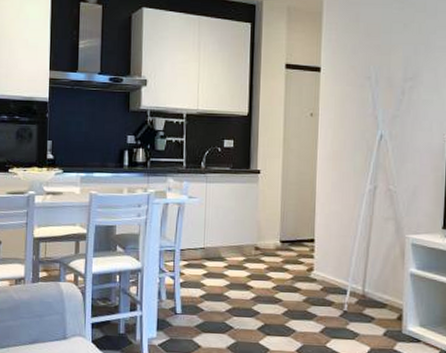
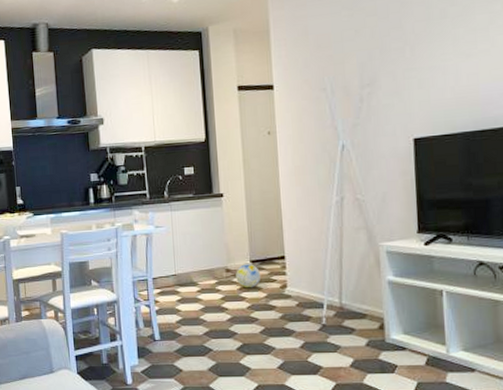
ball: none [264,243,290,269] -> present [236,264,261,288]

